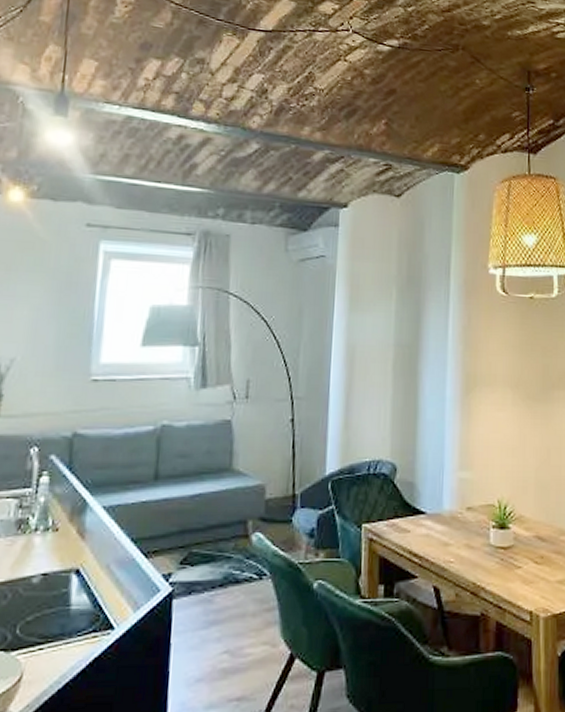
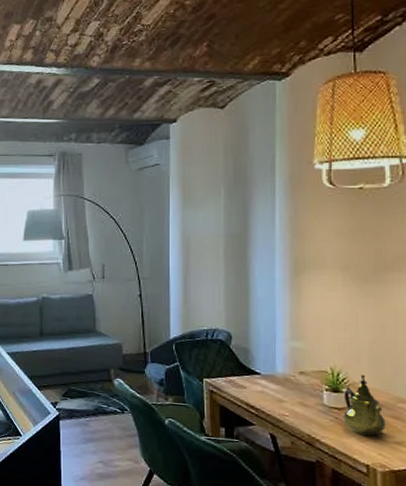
teapot: none [509,506,549,577] -> present [344,374,386,436]

